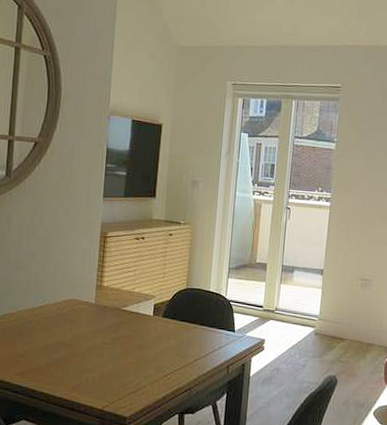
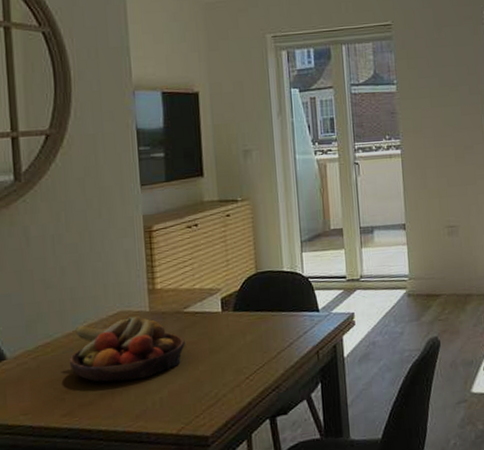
fruit bowl: none [26,304,120,358] -> present [69,316,185,383]

